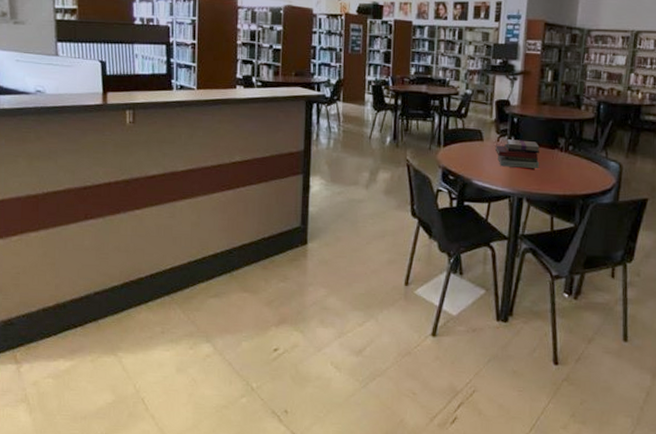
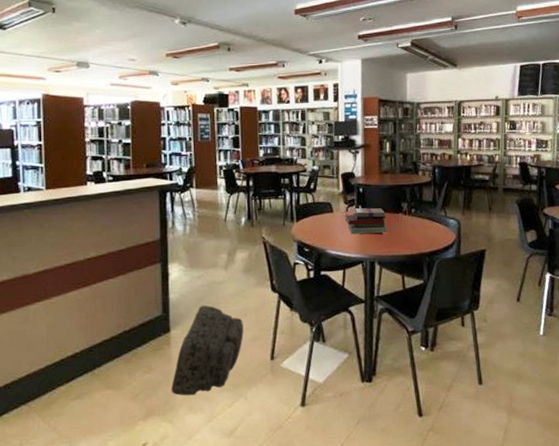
backpack: none [305,221,380,310] -> present [171,305,244,396]

